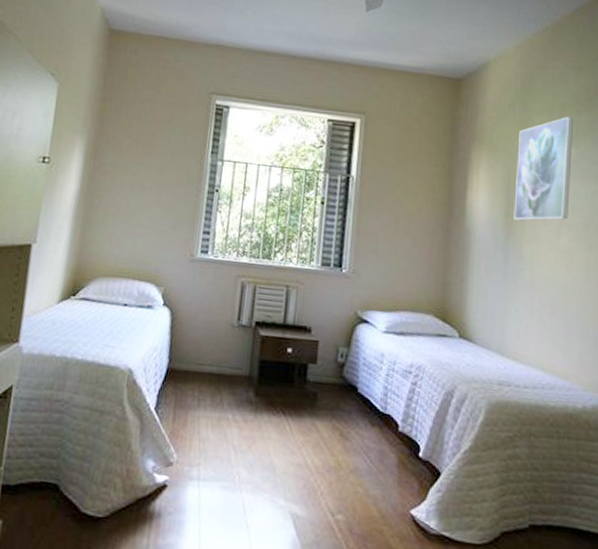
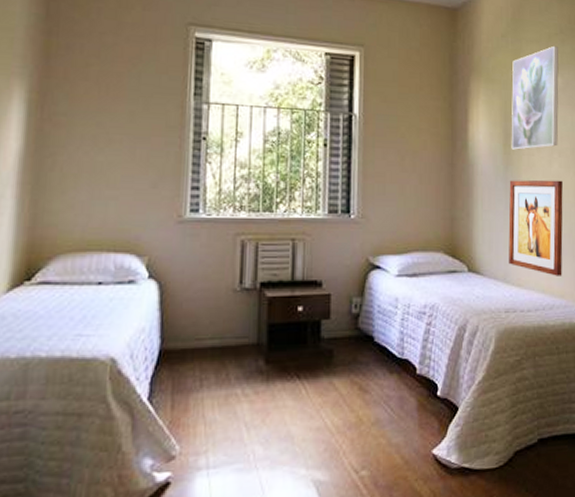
wall art: none [505,250,572,356] -> present [508,180,563,276]

